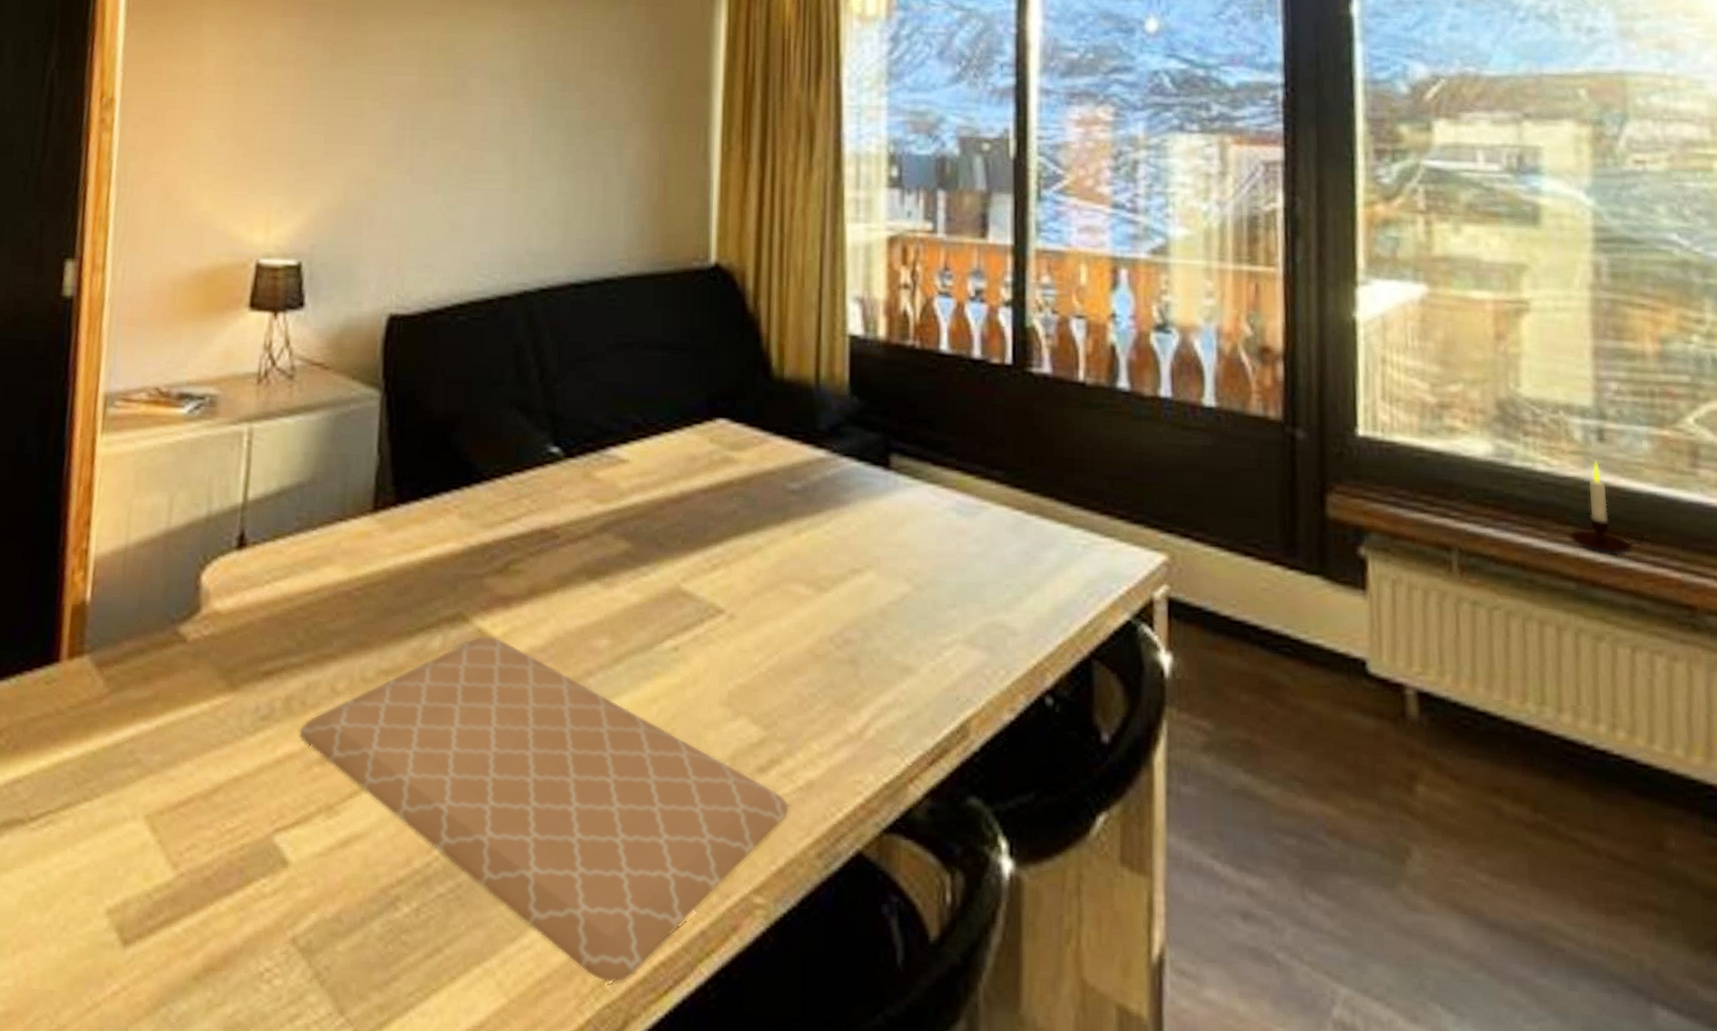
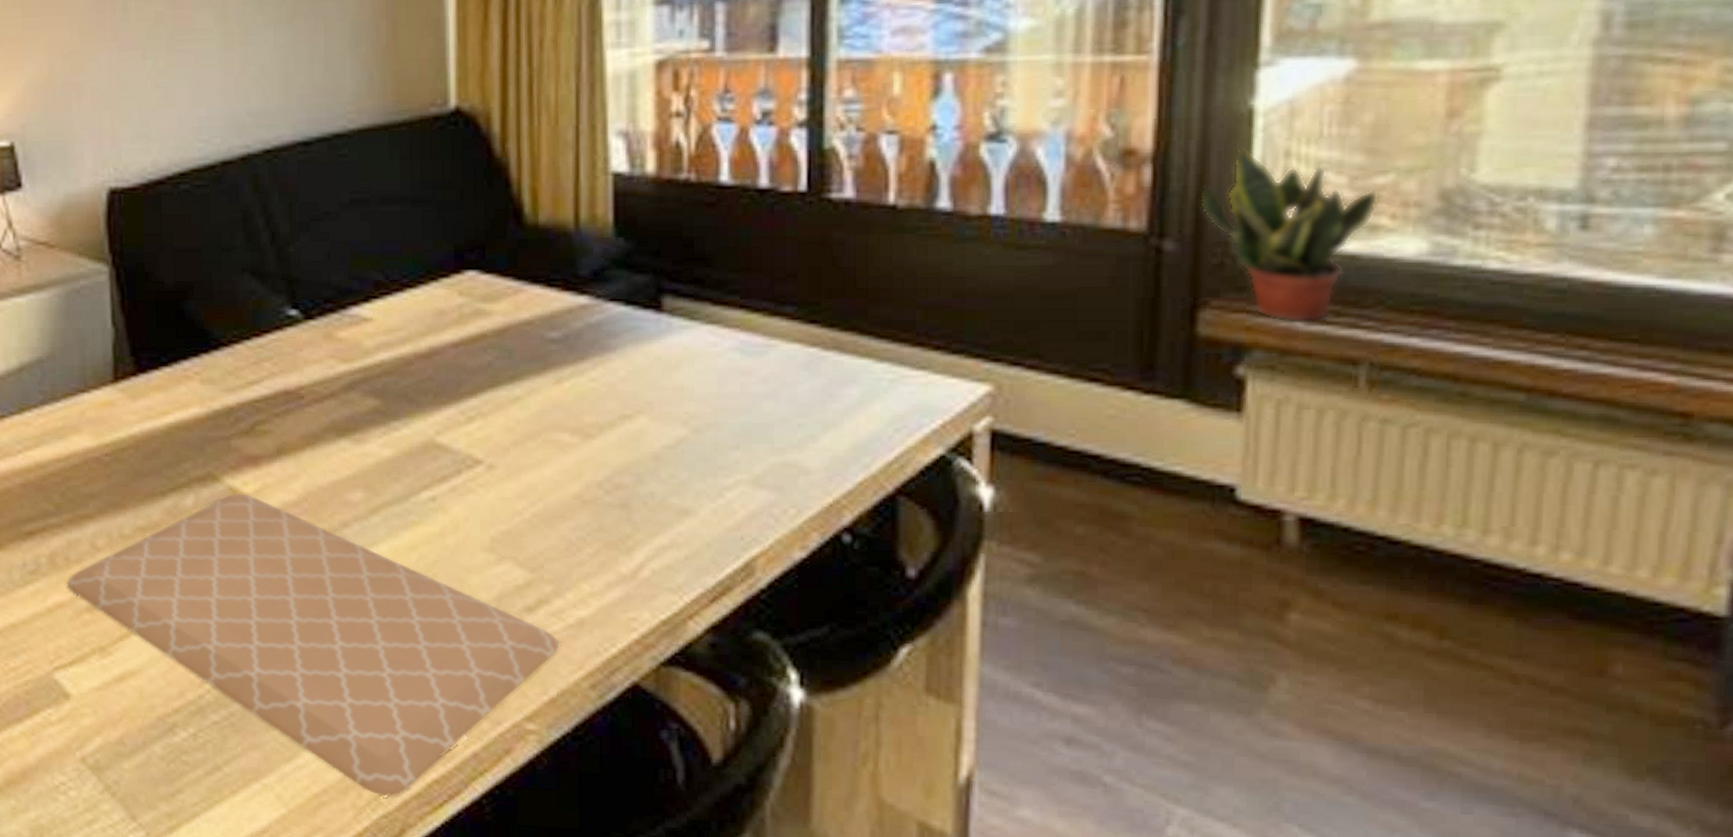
potted plant: none [1321,351,1453,511] -> present [1200,146,1379,323]
candle: present [1570,460,1644,553] -> none [1525,252,1629,357]

